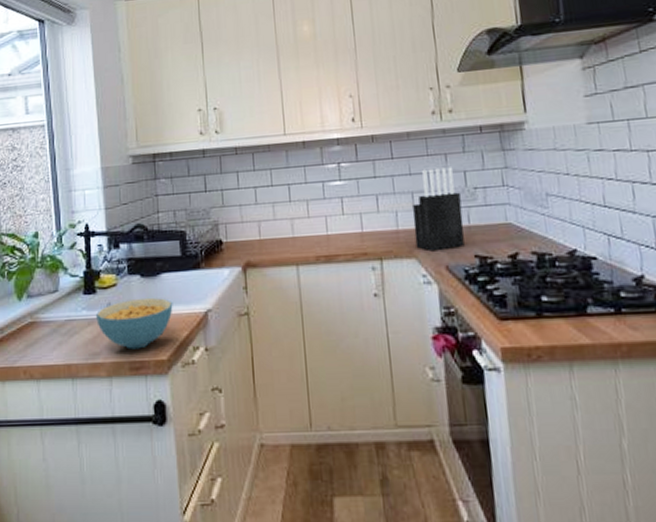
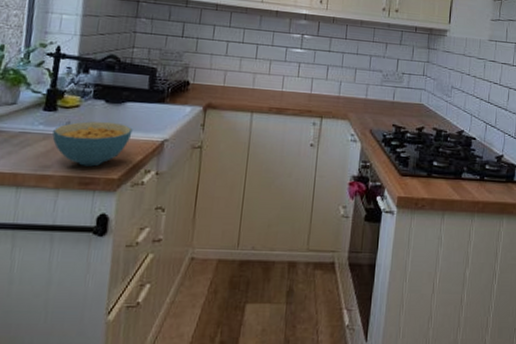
knife block: present [413,167,465,252] -> none [350,52,391,117]

